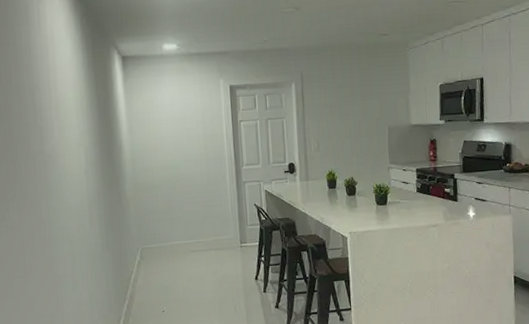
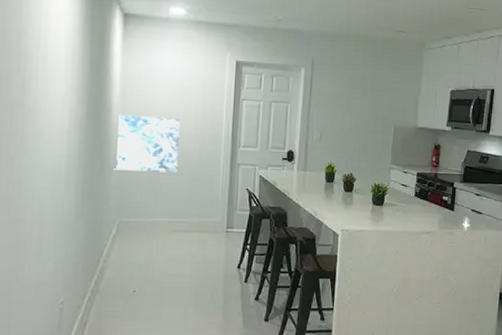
wall art: none [129,147,189,202] -> present [113,115,181,173]

